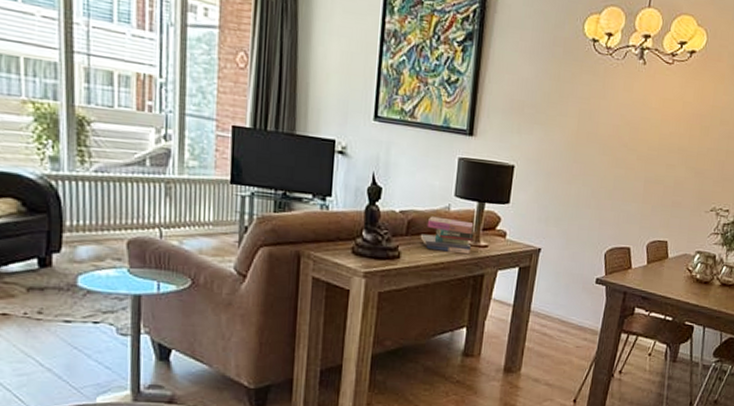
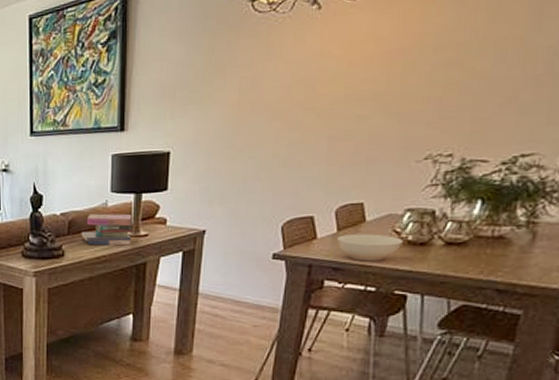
bowl: none [646,267,693,294] -> present [337,234,403,262]

